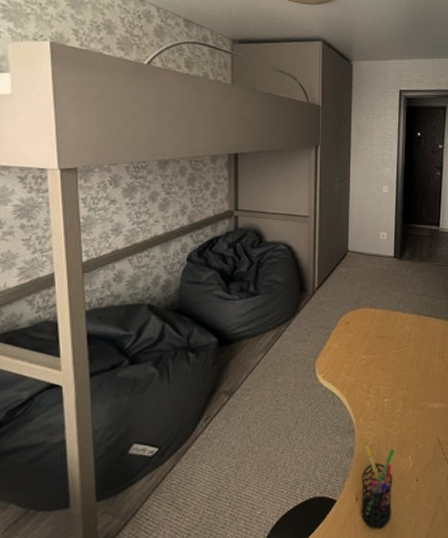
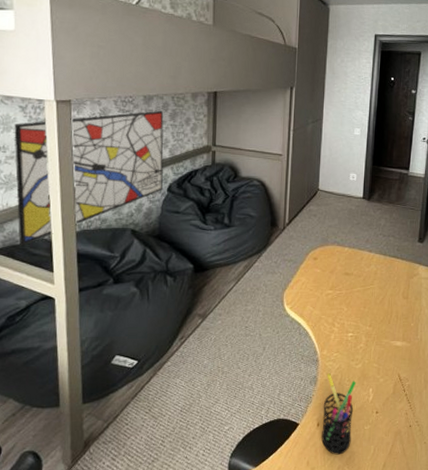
wall art: none [12,175,183,331] -> present [14,110,164,246]

